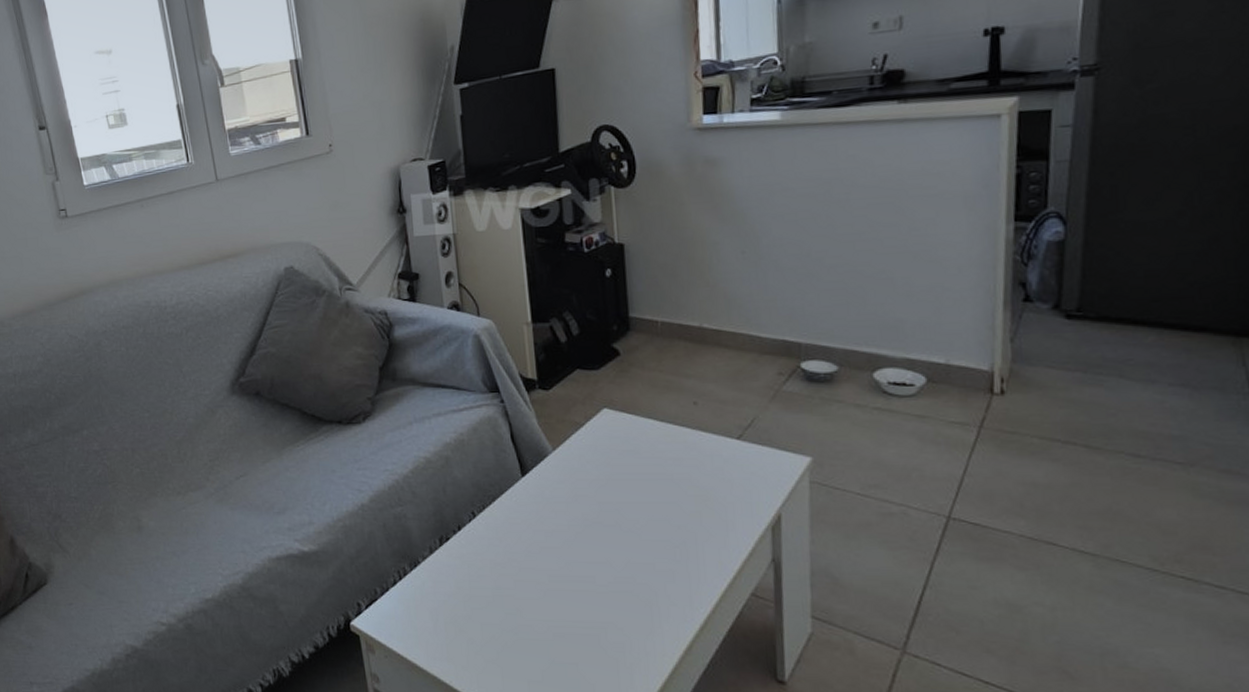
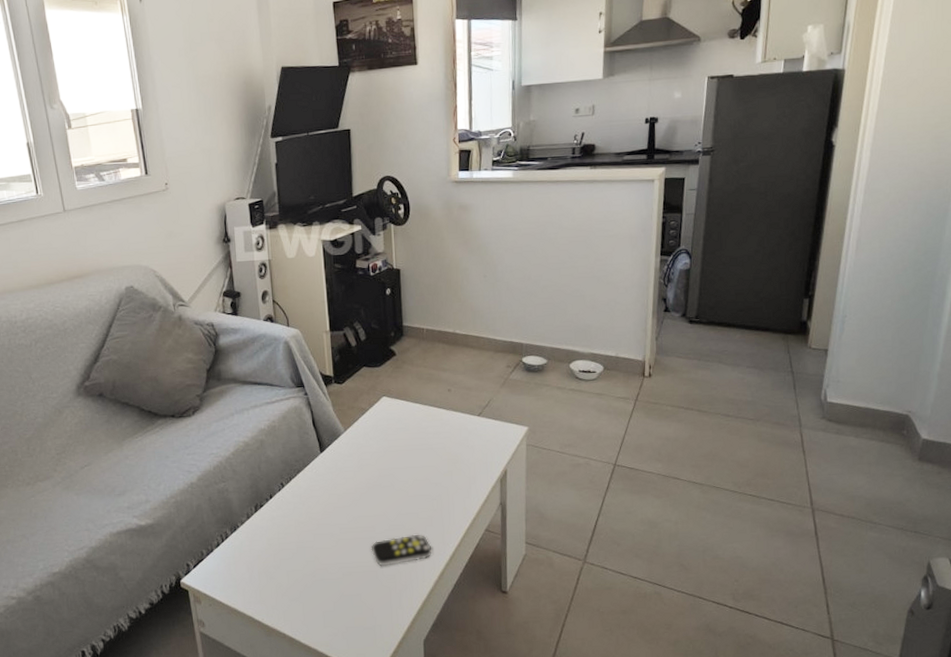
remote control: none [590,591,675,630] -> present [371,534,432,567]

